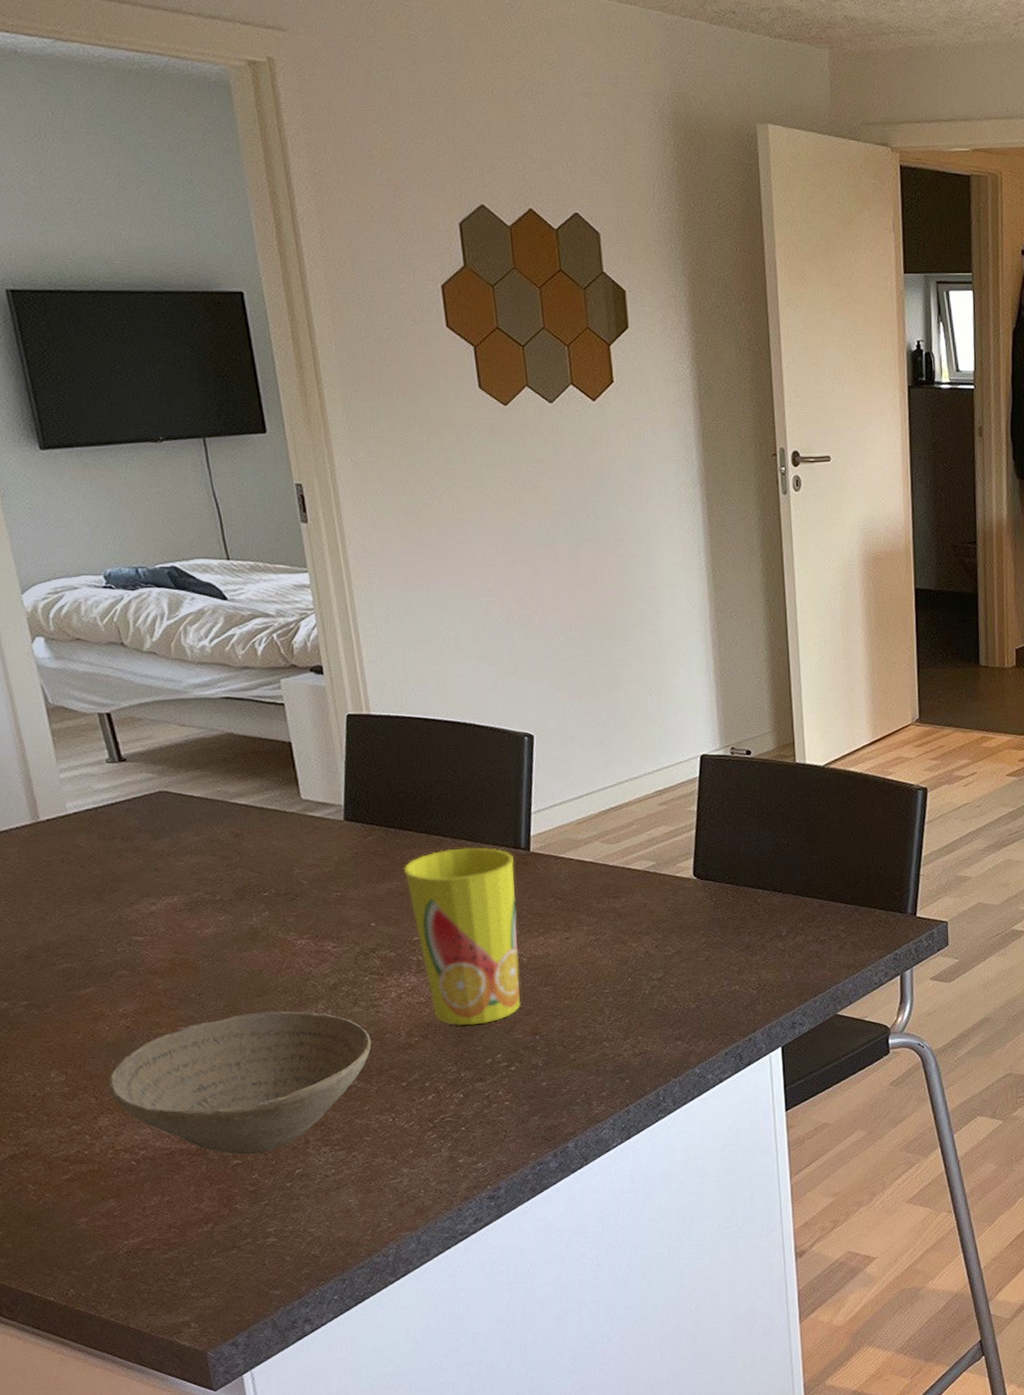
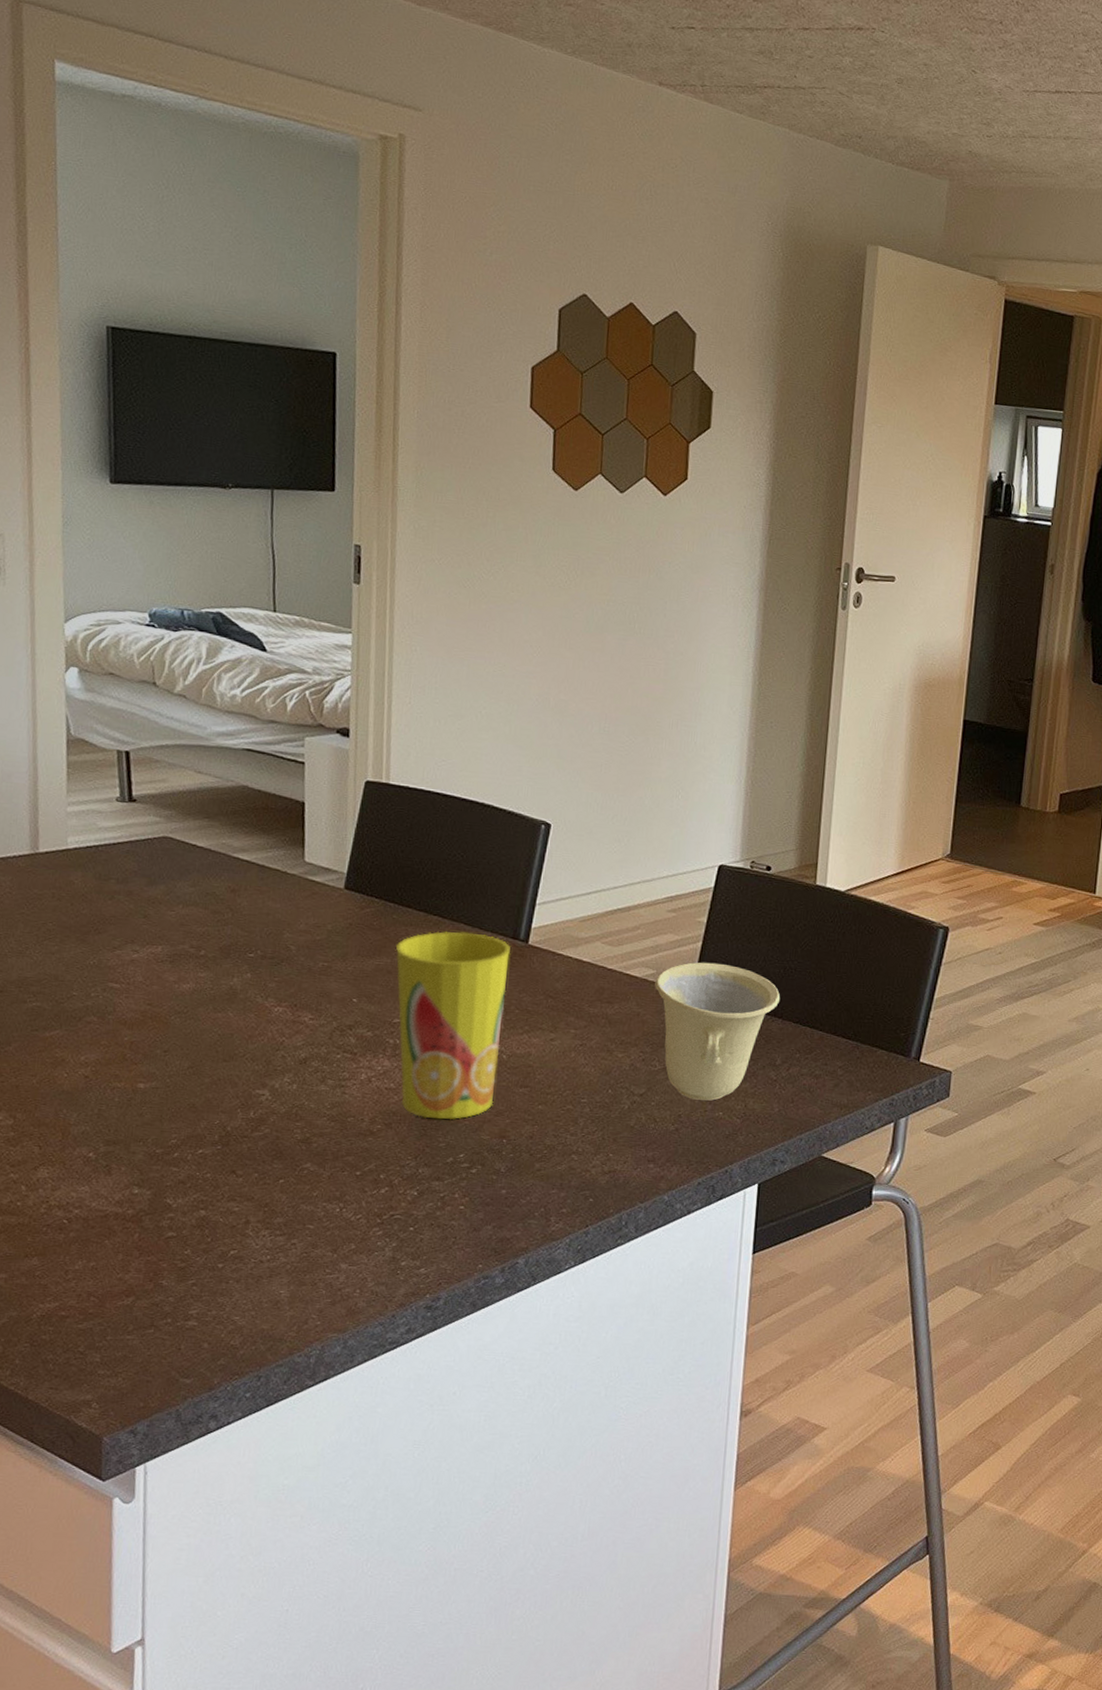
bowl: present [108,1011,372,1155] -> none [54,1077,332,1229]
cup: none [656,847,778,977] -> present [655,962,781,1101]

